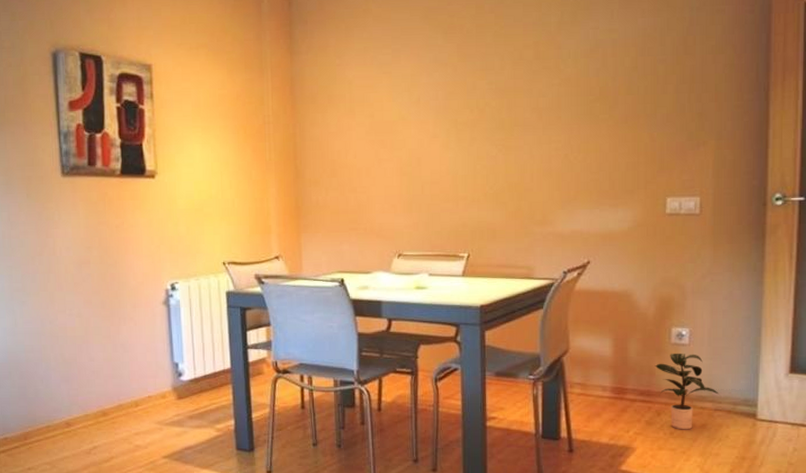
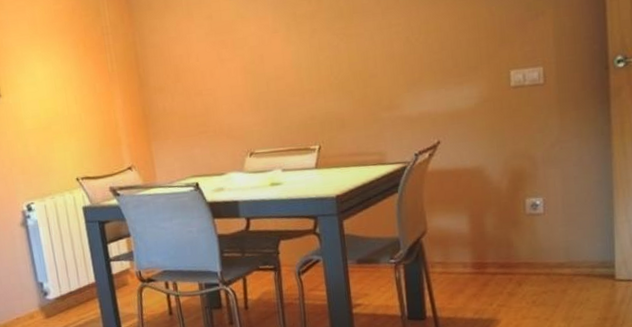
potted plant: present [654,353,719,430] -> none [512,222,577,298]

